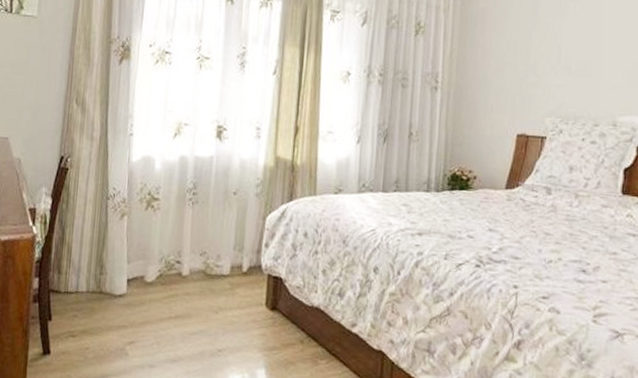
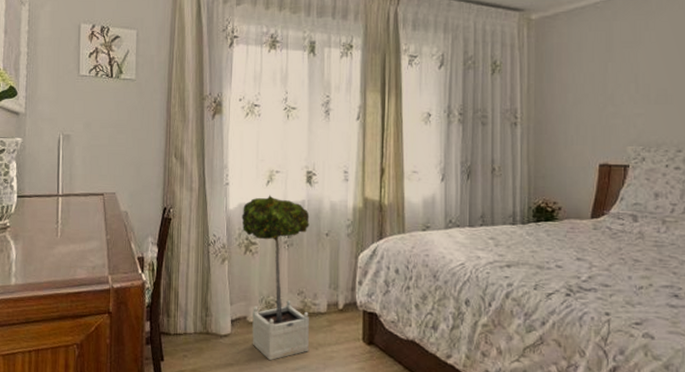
potted tree: none [145,148,218,324] -> present [242,195,310,361]

